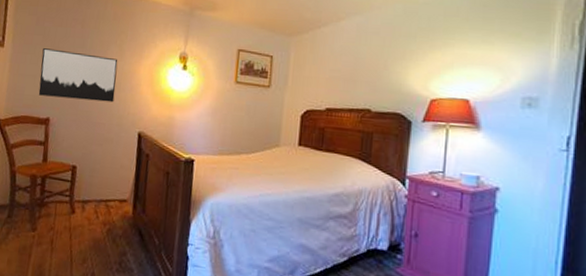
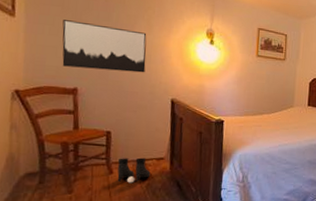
boots: none [78,196,112,227] -> present [117,157,151,183]

